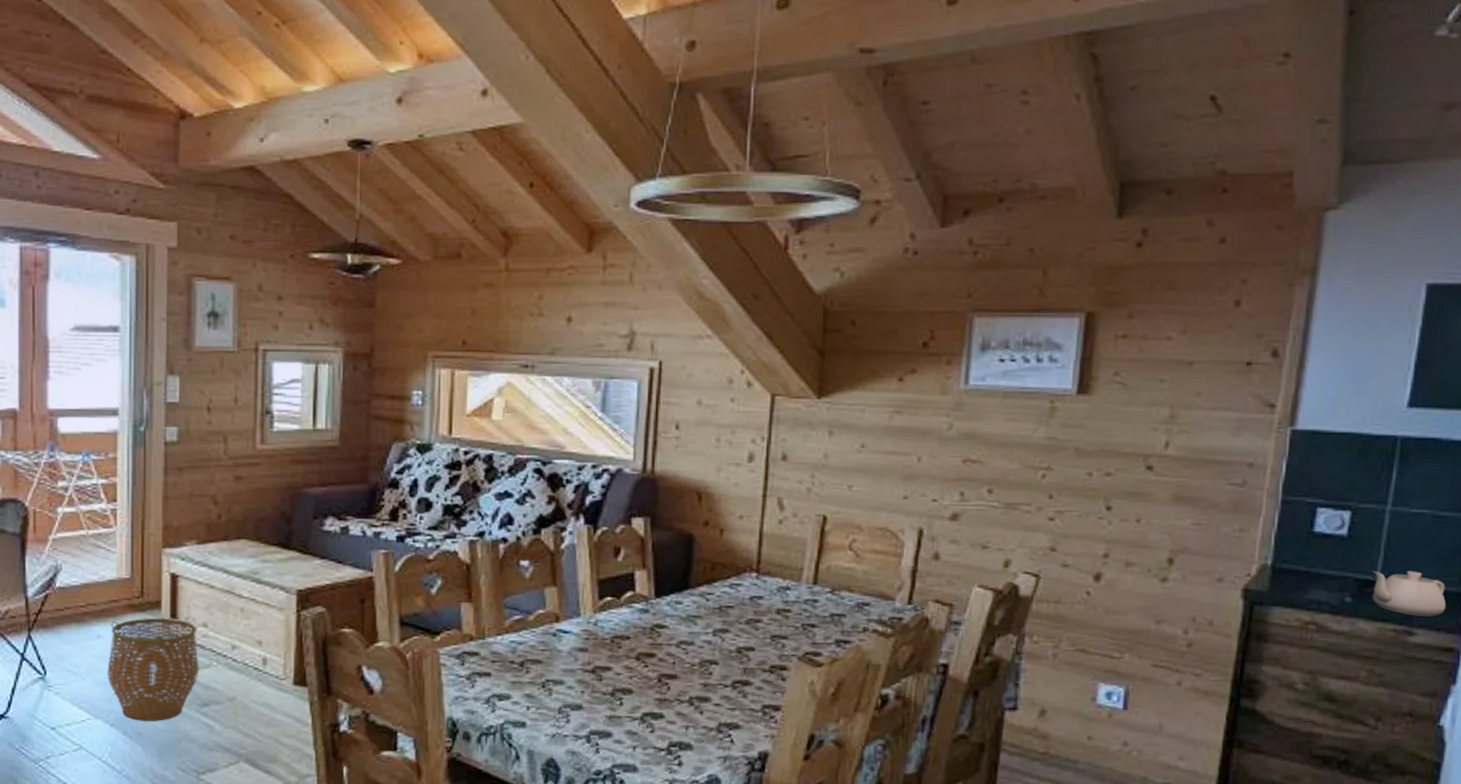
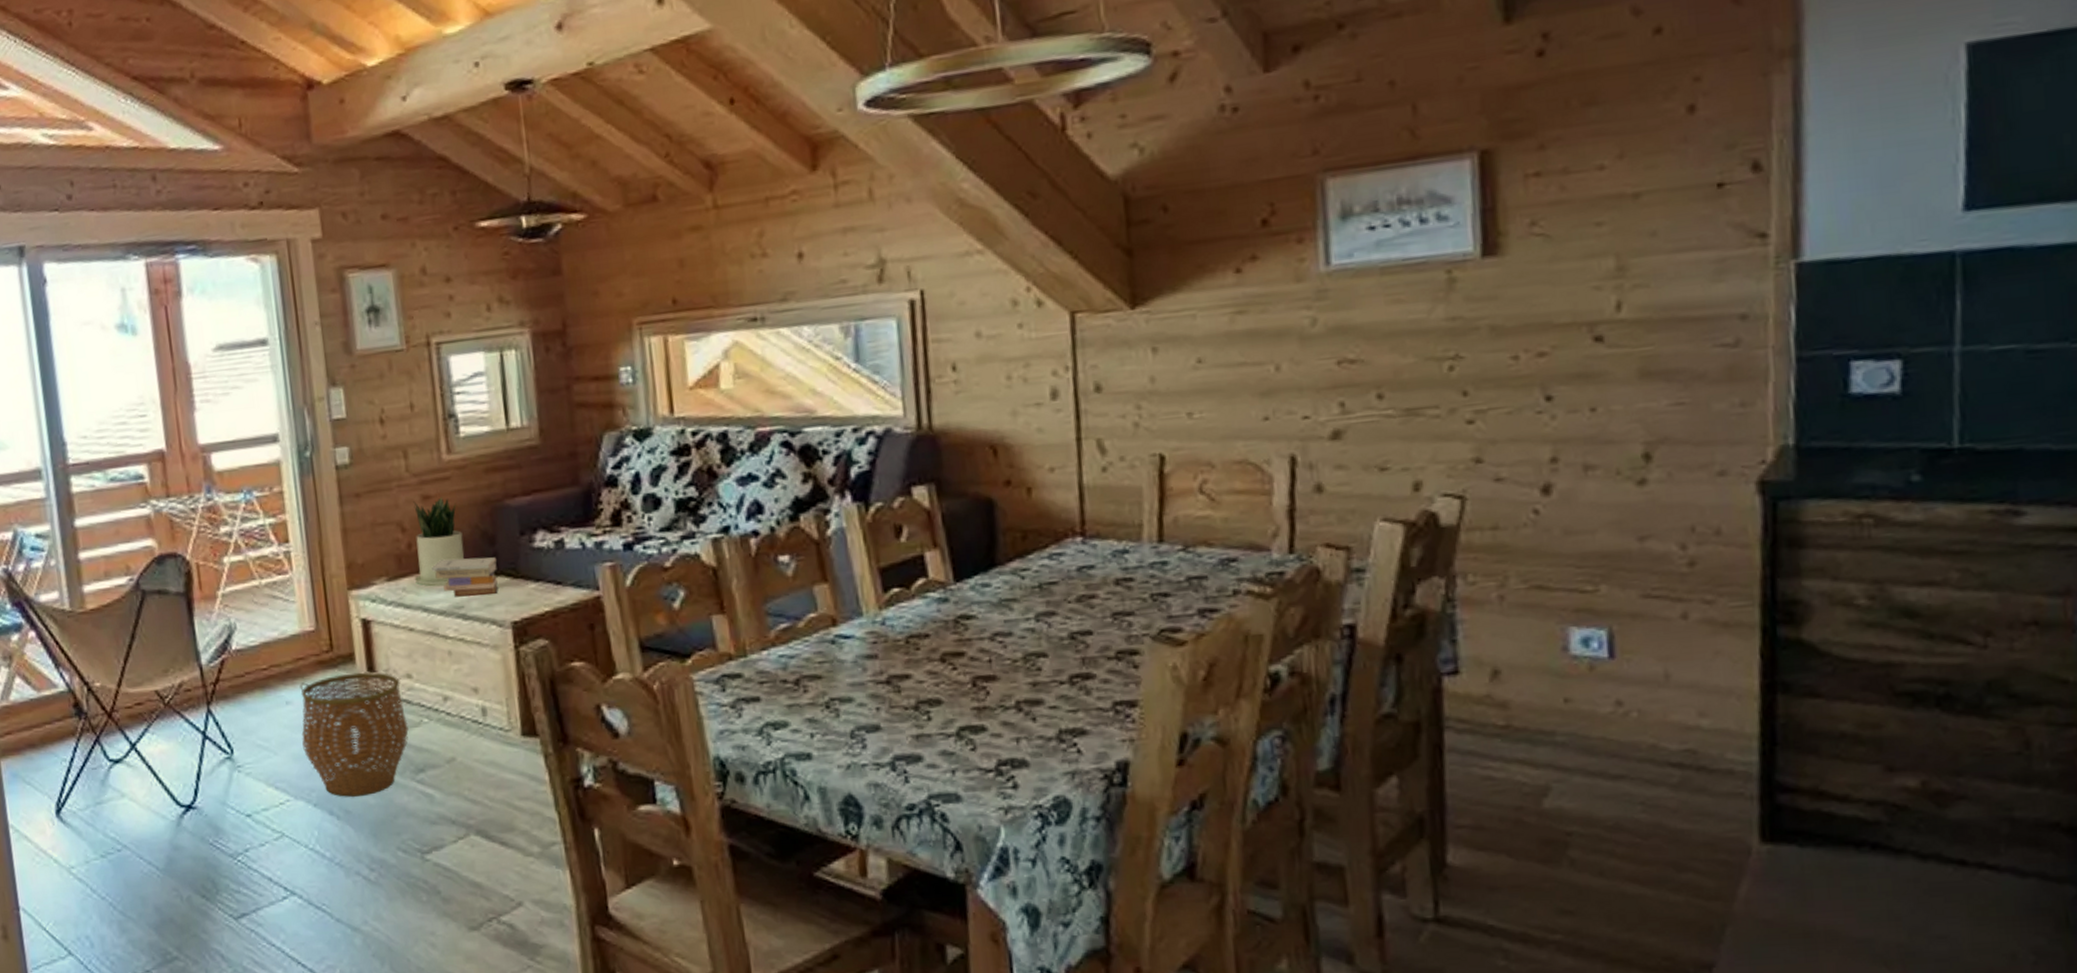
planter: none [220,479,265,553] -> present [413,497,465,587]
books: none [236,531,291,566] -> present [432,557,498,597]
teapot: present [1372,570,1446,618] -> none [1947,428,2067,490]

